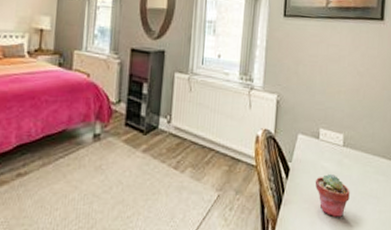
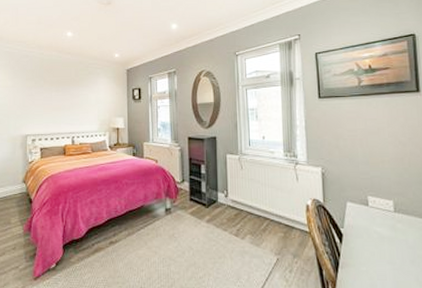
potted succulent: present [315,173,350,218] -> none [369,238,409,281]

